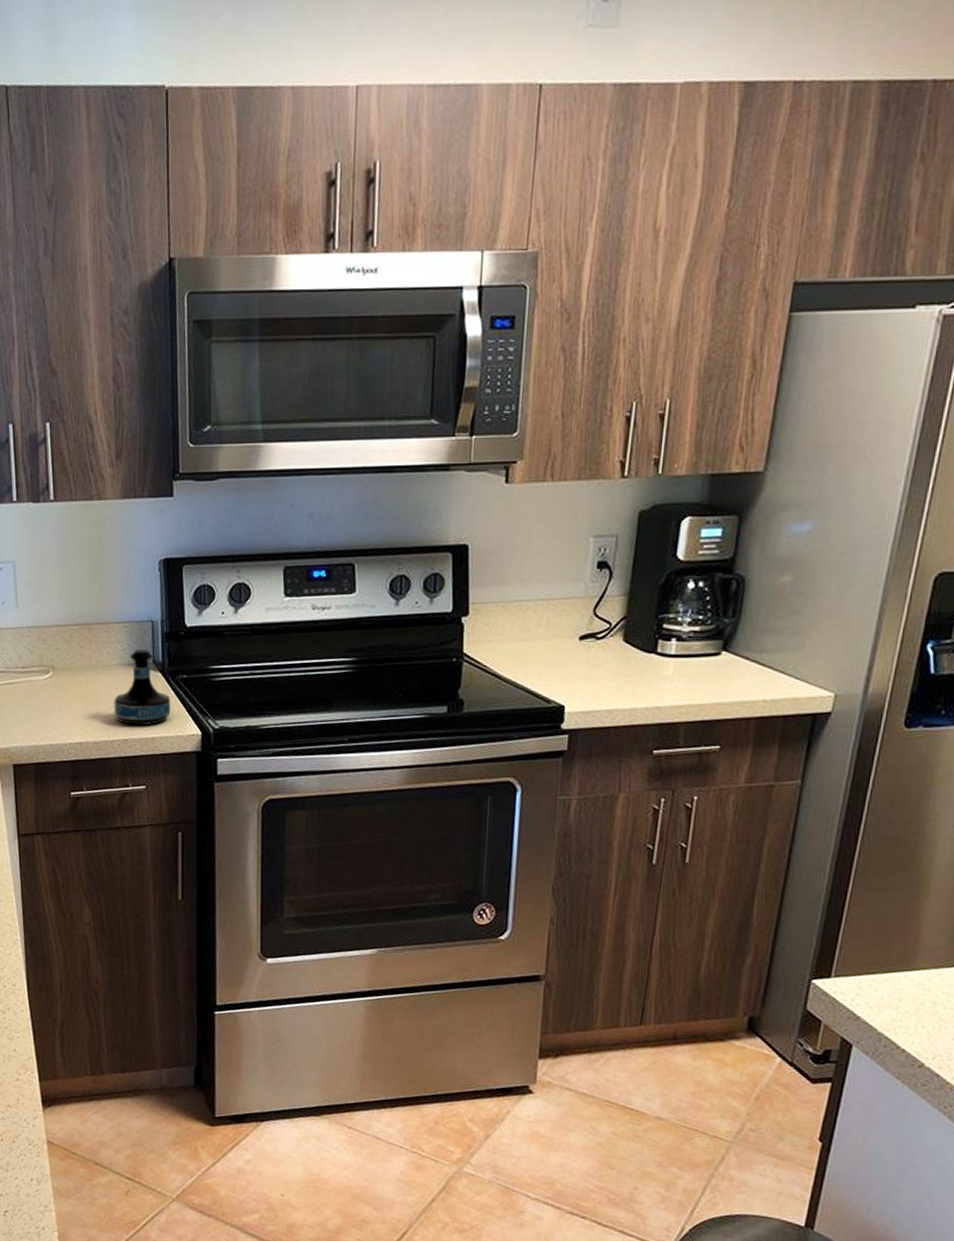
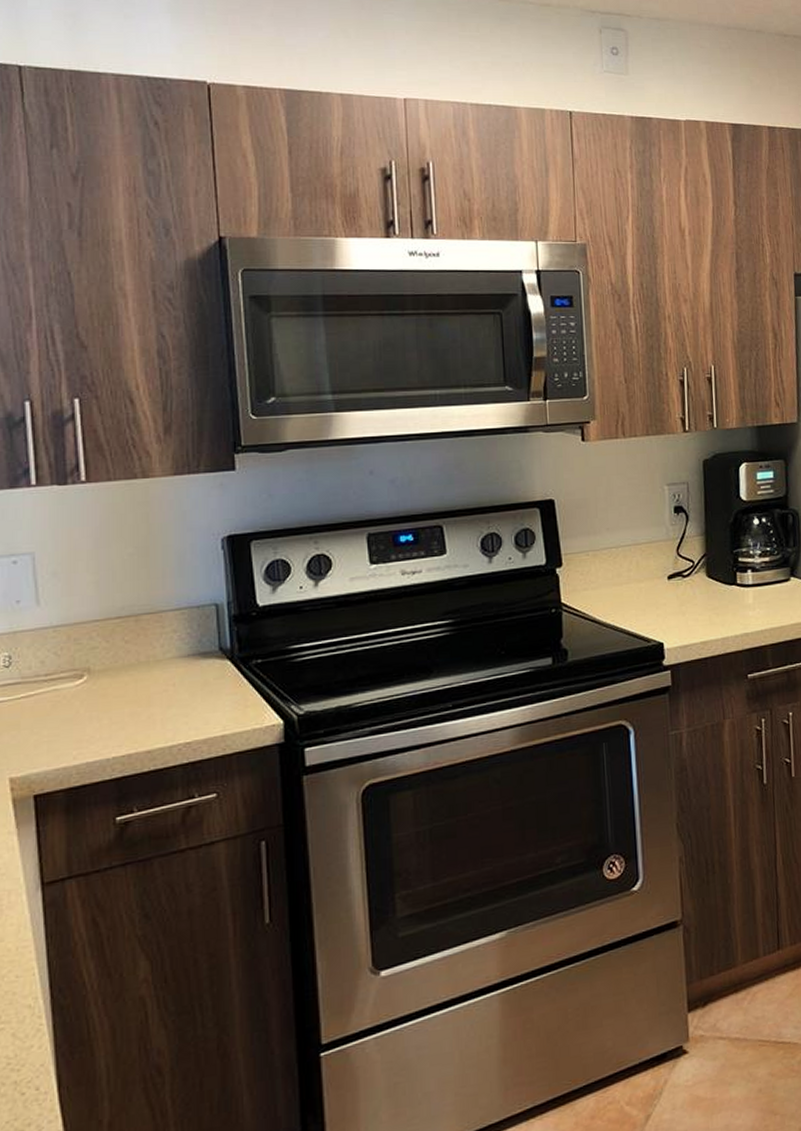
tequila bottle: present [113,650,171,726] -> none [171,637,244,725]

